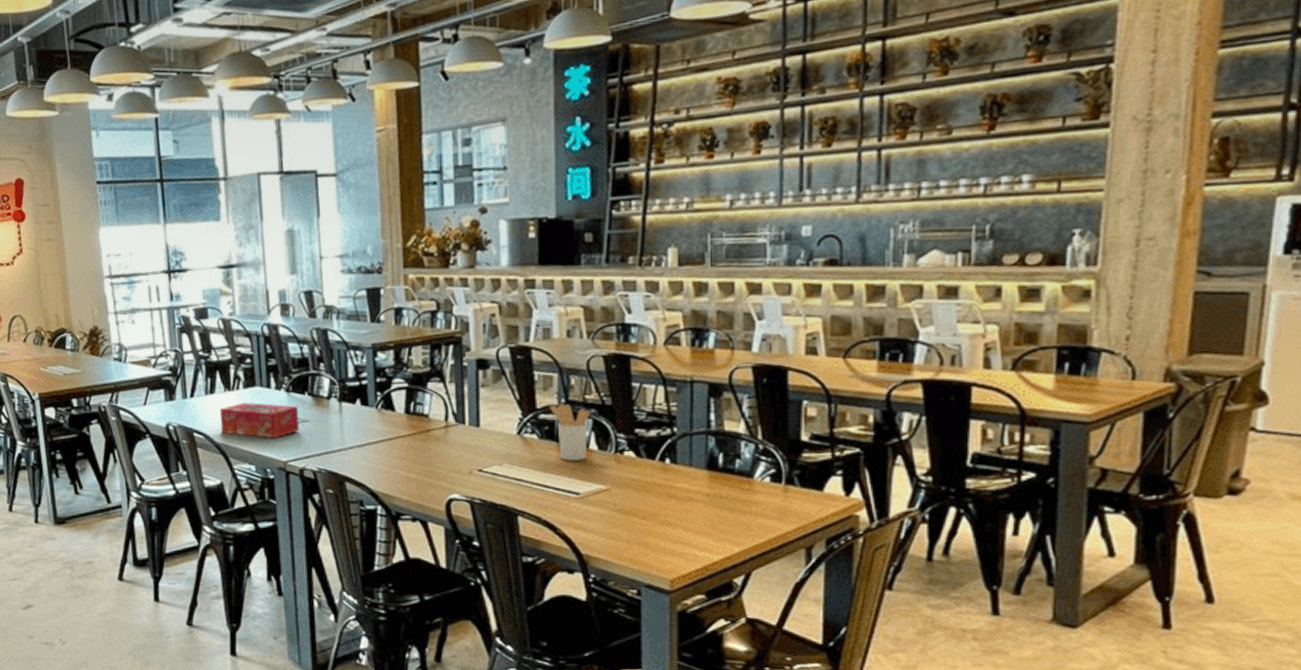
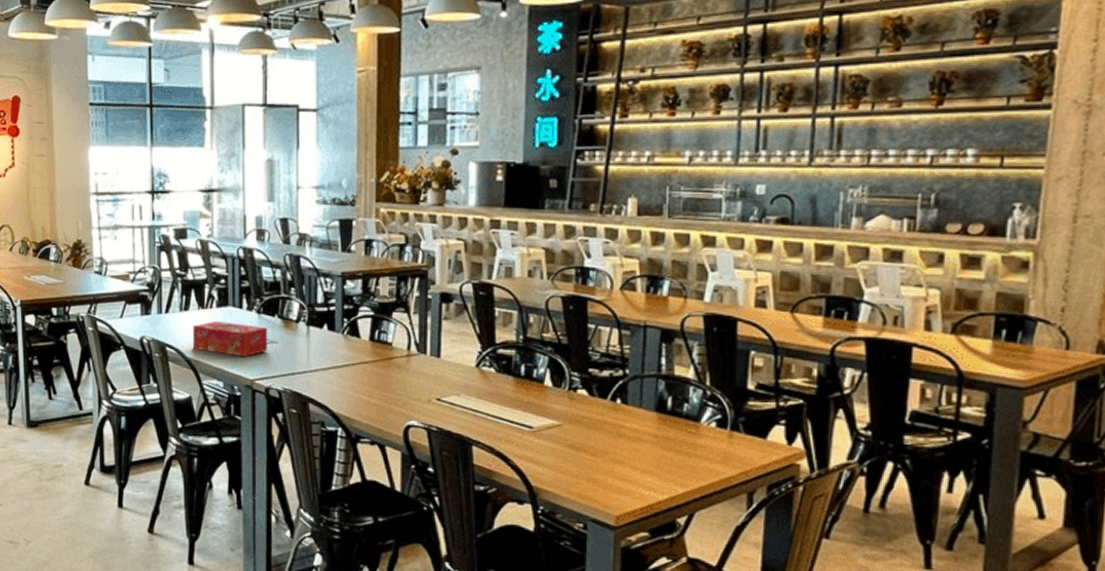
utensil holder: present [550,404,590,461] -> none [508,341,546,396]

